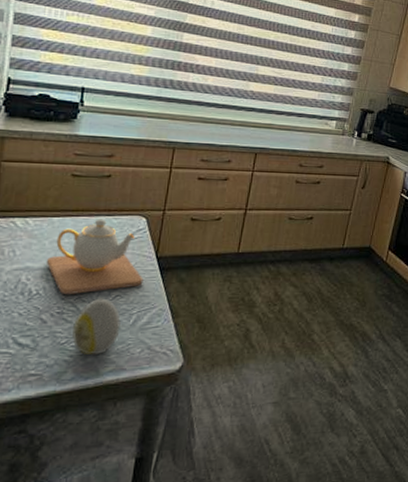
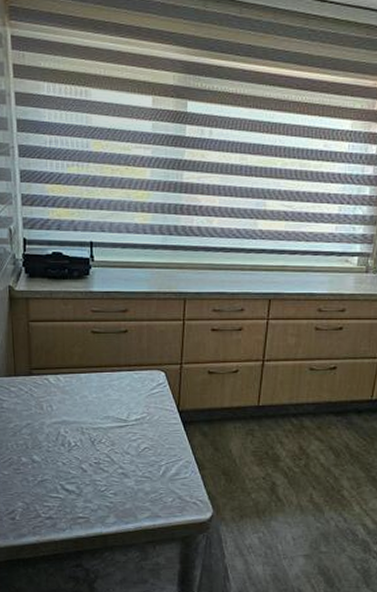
teapot: present [46,219,144,294] -> none [79,374,168,446]
decorative egg: present [72,298,122,356] -> none [109,450,153,503]

